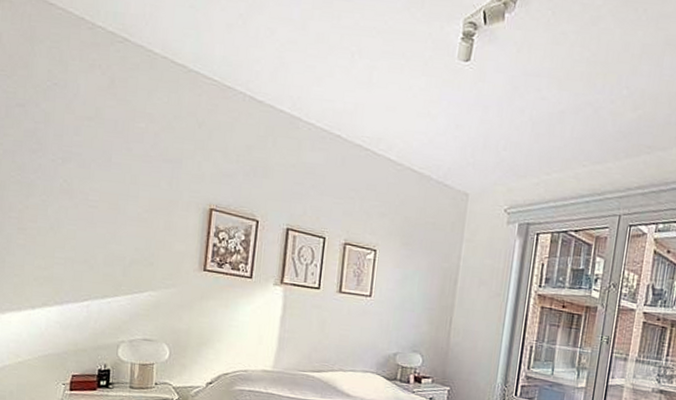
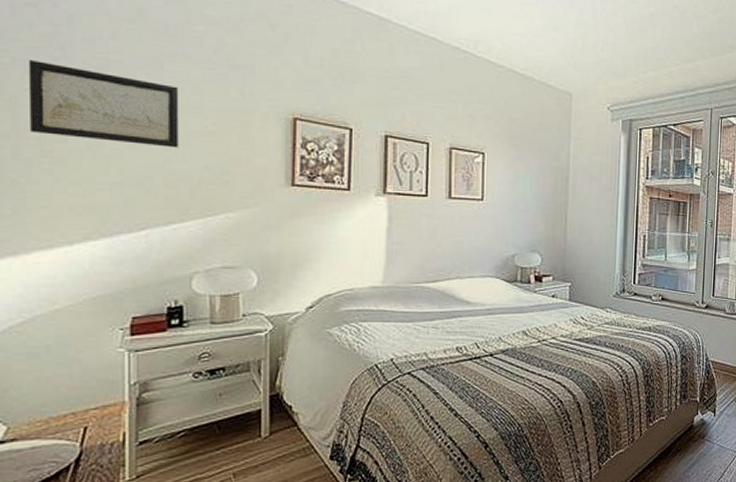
wall art: none [12,152,122,231] -> present [28,60,179,148]

